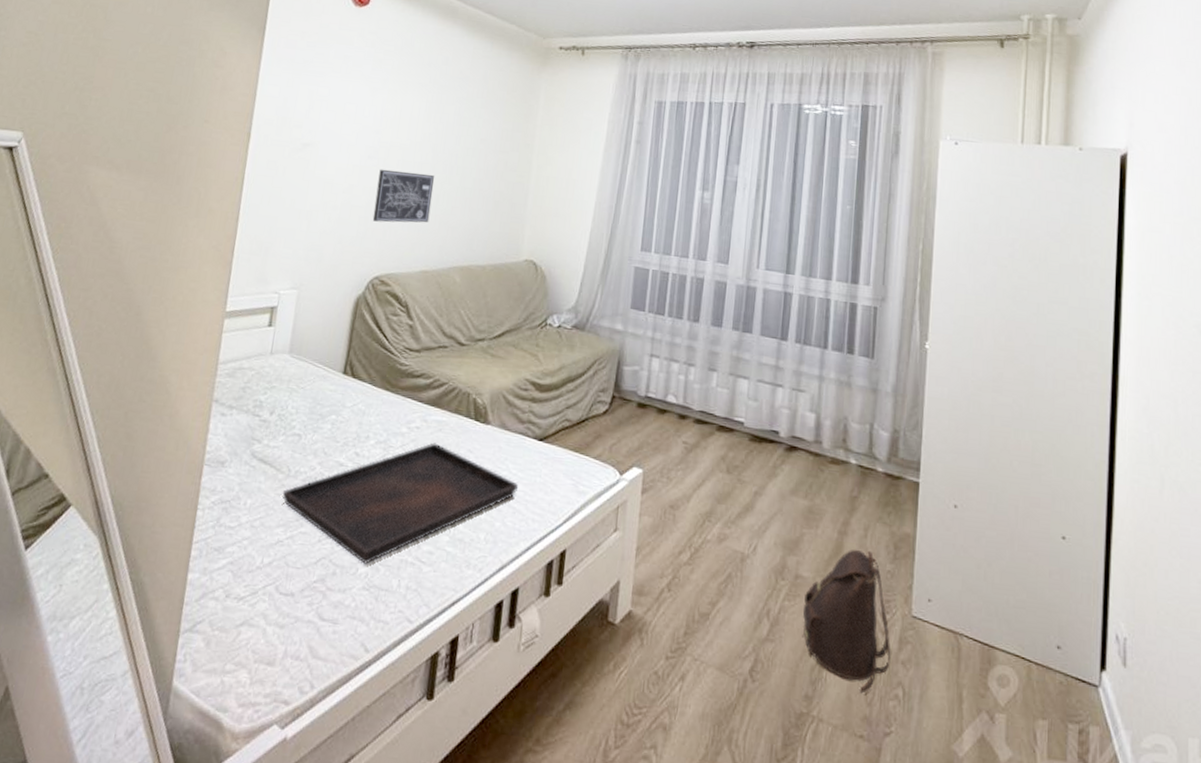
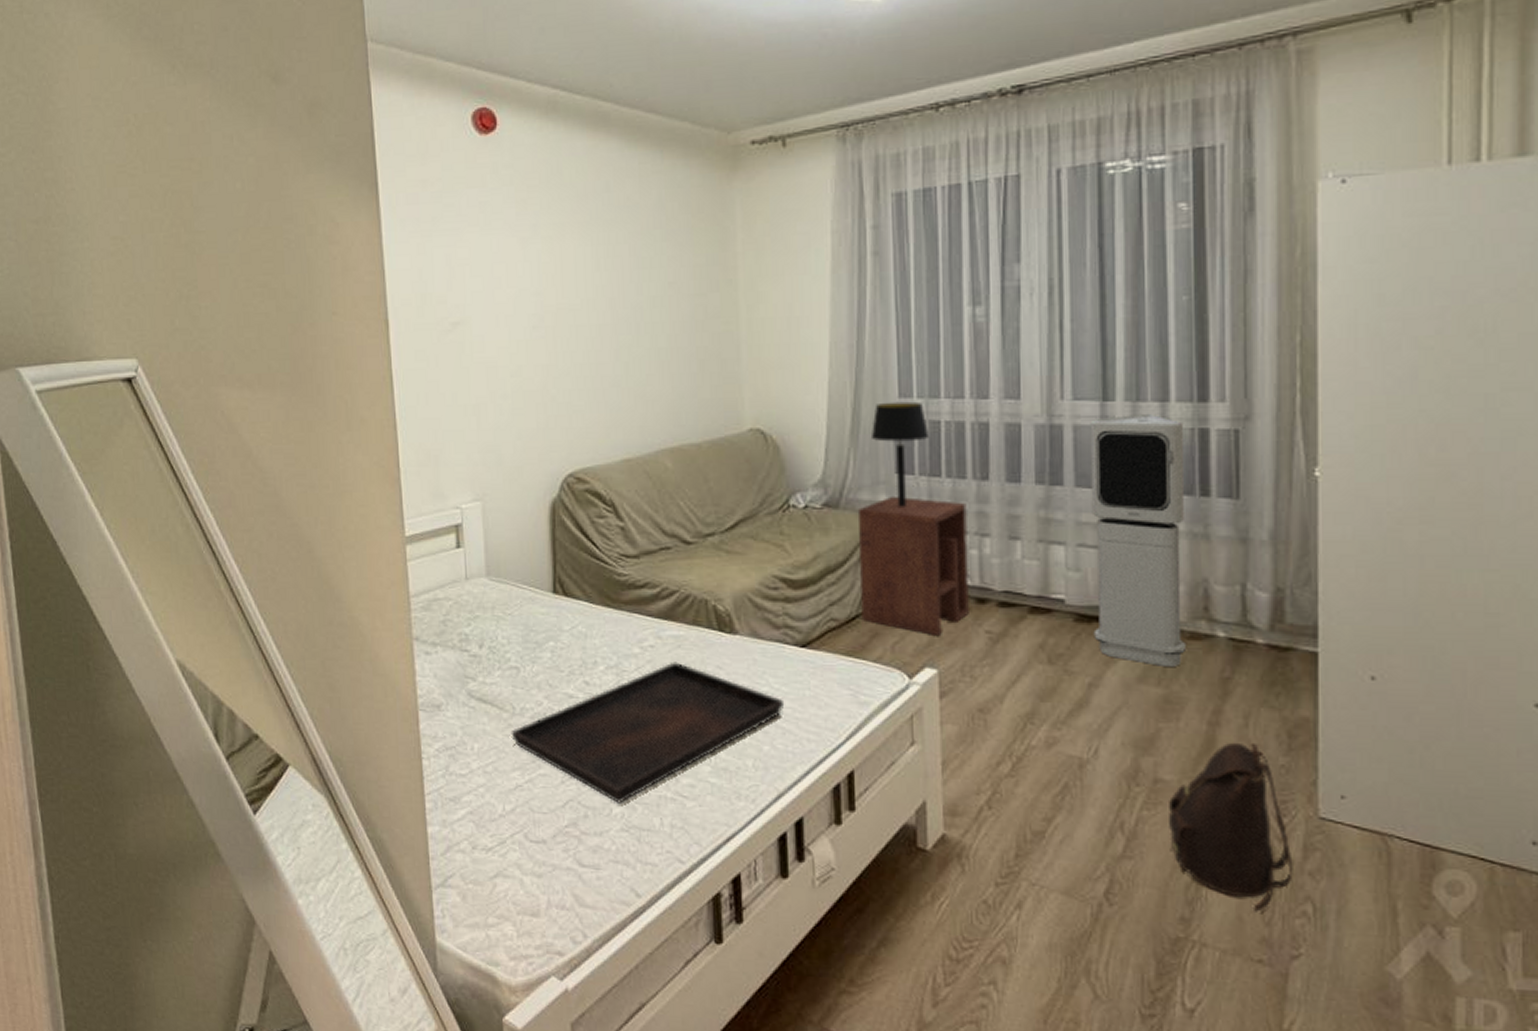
wall art: present [372,169,435,223] -> none [550,337,621,407]
side table: none [589,326,681,442] -> present [857,495,969,635]
table lamp: none [616,253,660,336] -> present [870,401,928,507]
air purifier: none [762,286,839,484] -> present [1090,413,1185,666]

